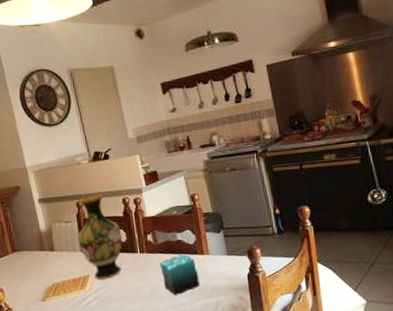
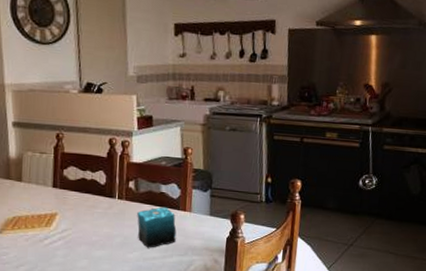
vase: present [77,193,122,280] -> none [51,128,101,220]

